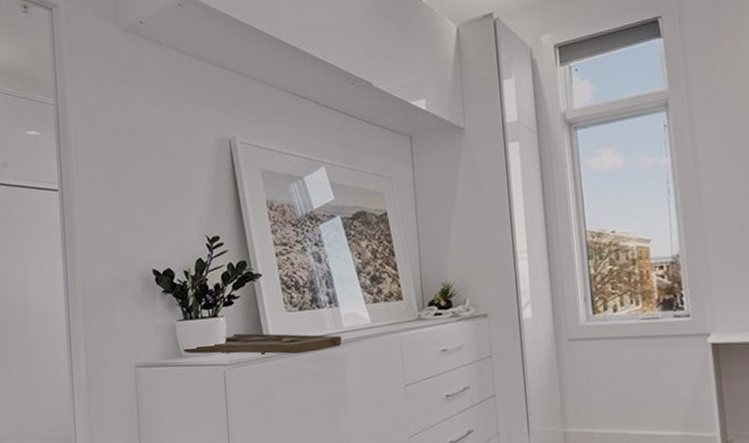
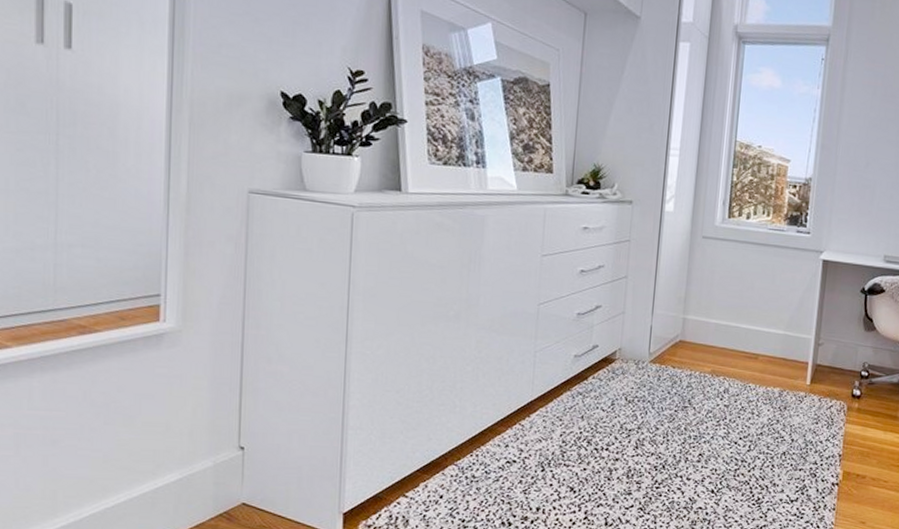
decorative tray: present [182,333,342,355] -> none [307,176,485,209]

